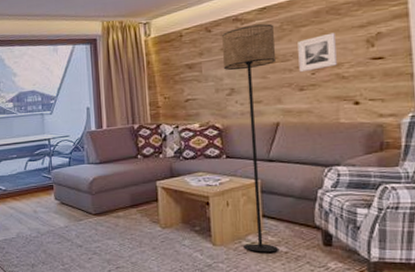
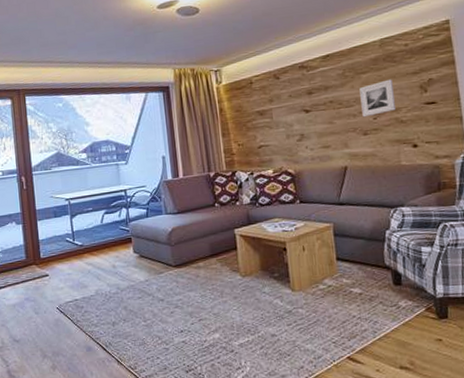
floor lamp: present [221,23,279,253] -> none [289,70,354,296]

